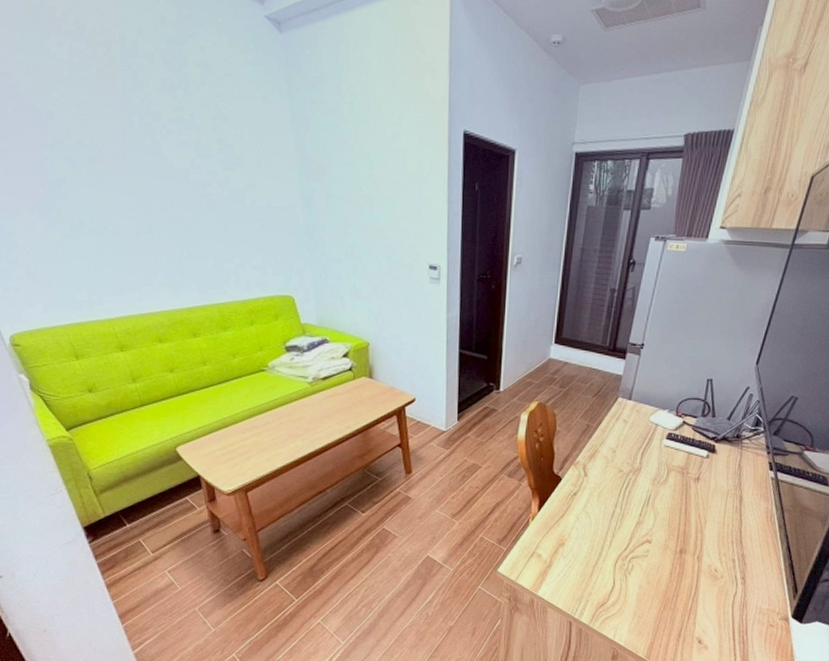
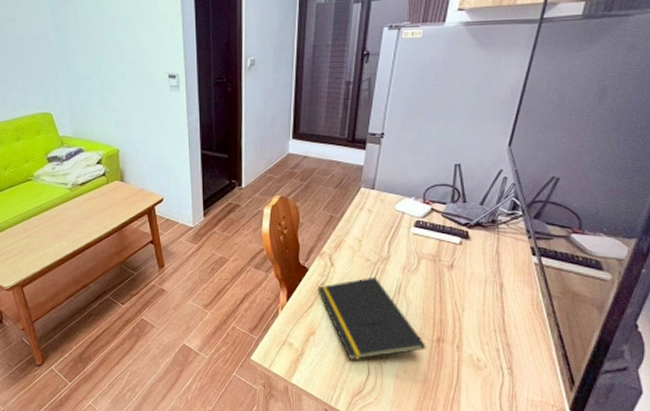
notepad: none [570,487,670,572] -> present [317,276,426,360]

